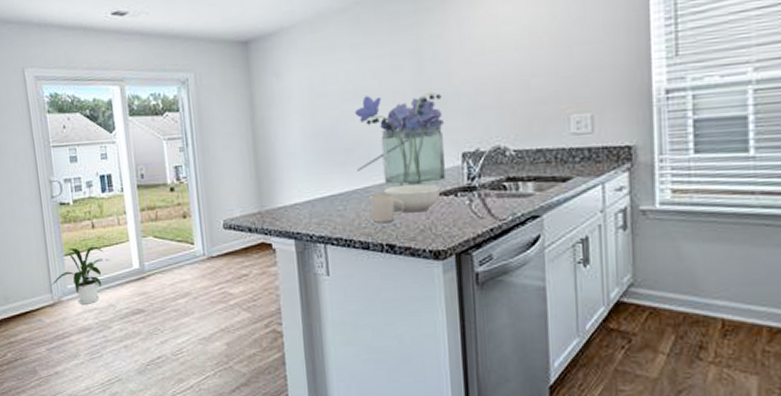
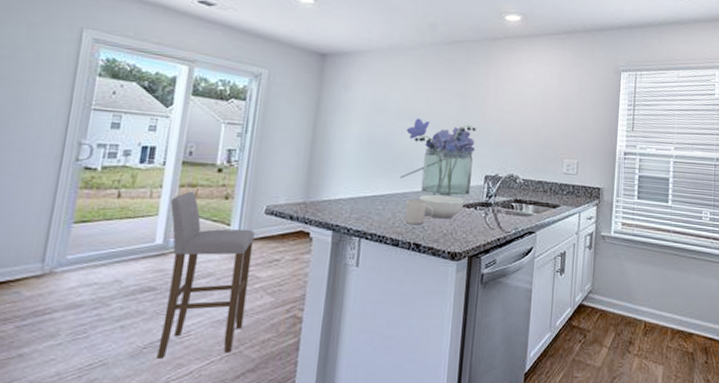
house plant: present [51,246,110,304] -> none [45,216,129,278]
bar stool: none [137,214,228,374] -> present [157,191,255,359]

